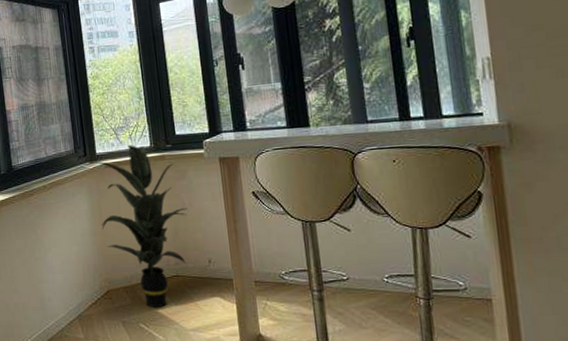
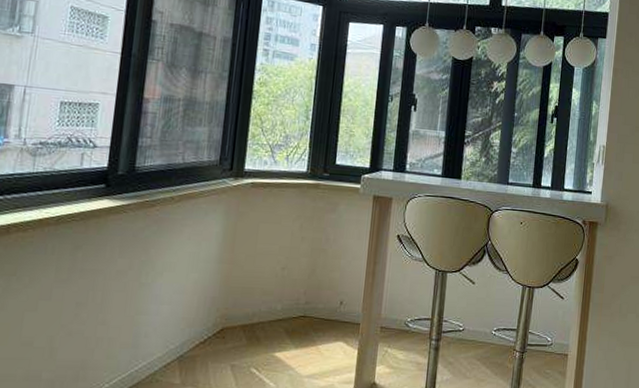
indoor plant: present [92,145,188,308] -> none [231,166,331,351]

